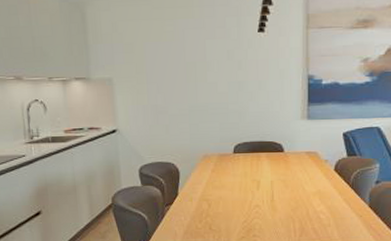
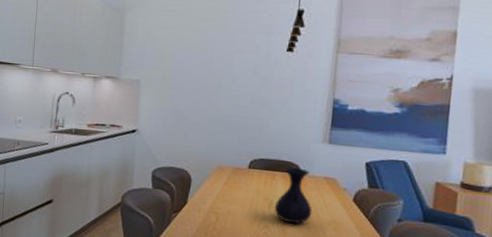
vase: none [263,146,298,200] -> present [275,167,313,224]

